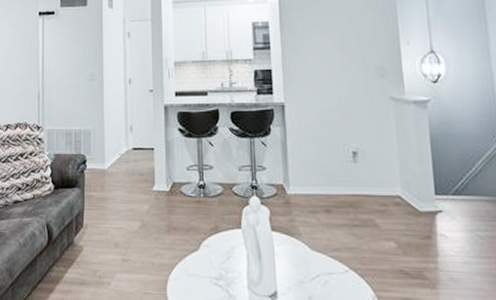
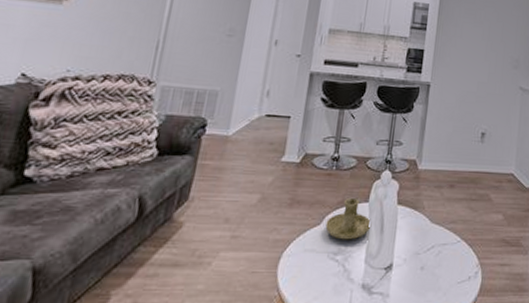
candle holder: none [203,225,248,266] -> present [325,198,372,240]

